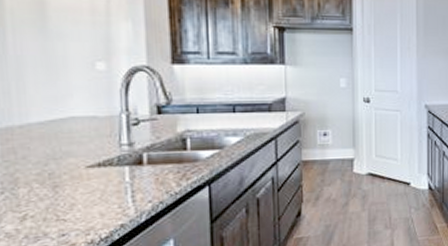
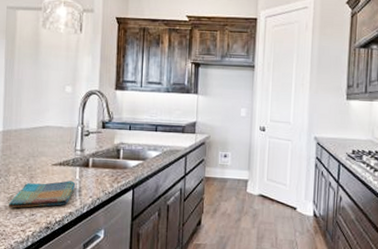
dish towel: none [21,184,126,231] -> present [8,180,76,208]

